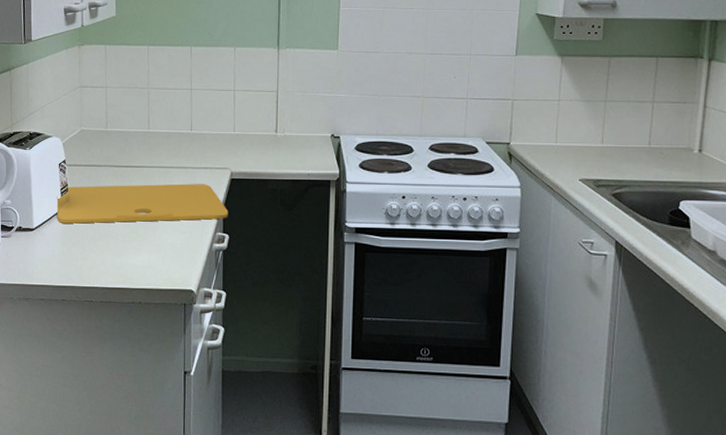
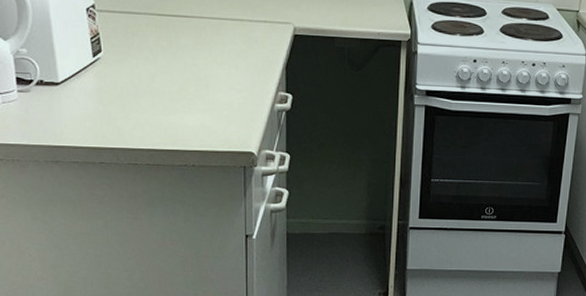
cutting board: present [56,183,229,224] -> none [86,35,292,79]

